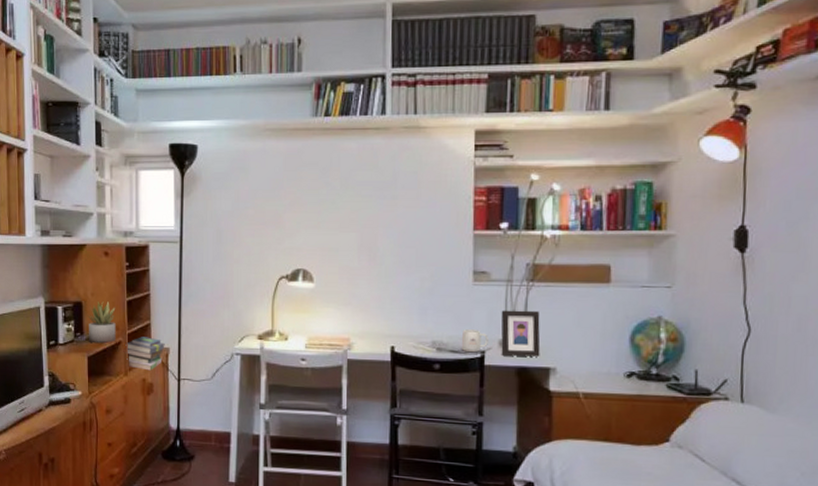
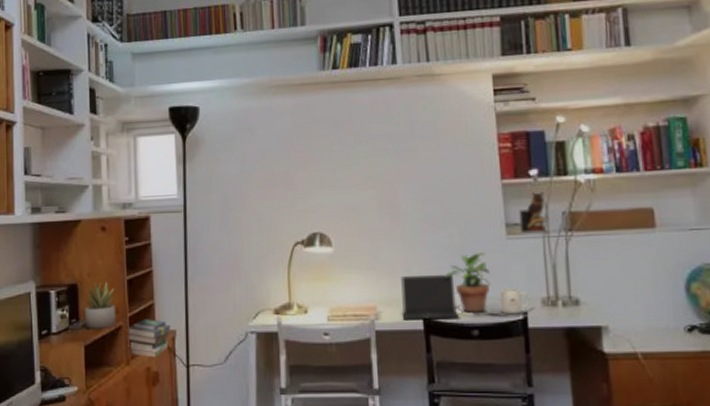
laptop: none [372,313,424,354] -> present [401,275,460,322]
potted plant: none [414,296,455,350] -> present [445,252,491,314]
bookend: none [486,244,513,280] -> present [519,192,548,233]
picture frame: present [501,310,541,357] -> none [540,263,589,315]

